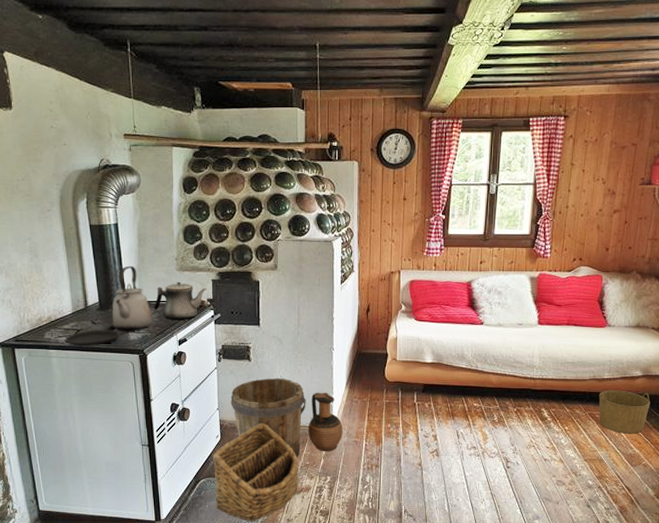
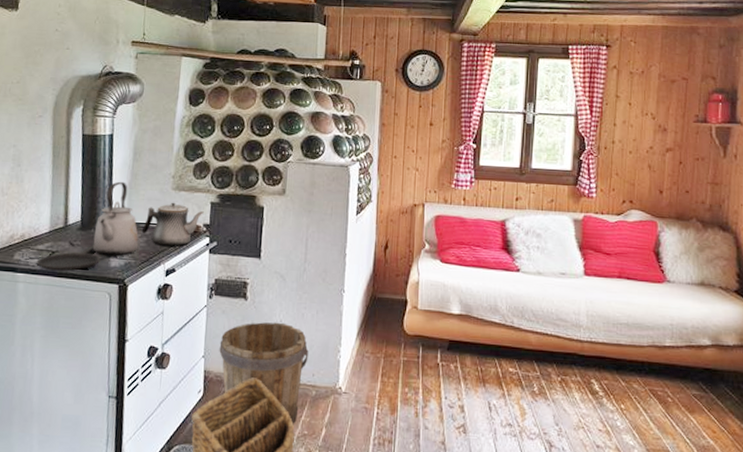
ceramic jug: present [308,392,343,451] -> none [309,342,351,419]
basket: present [598,390,651,434] -> none [660,360,724,419]

